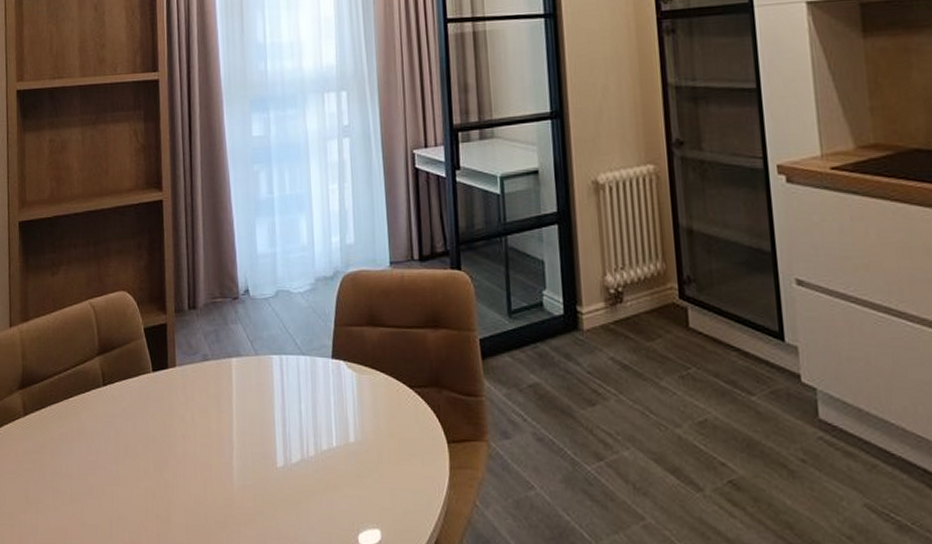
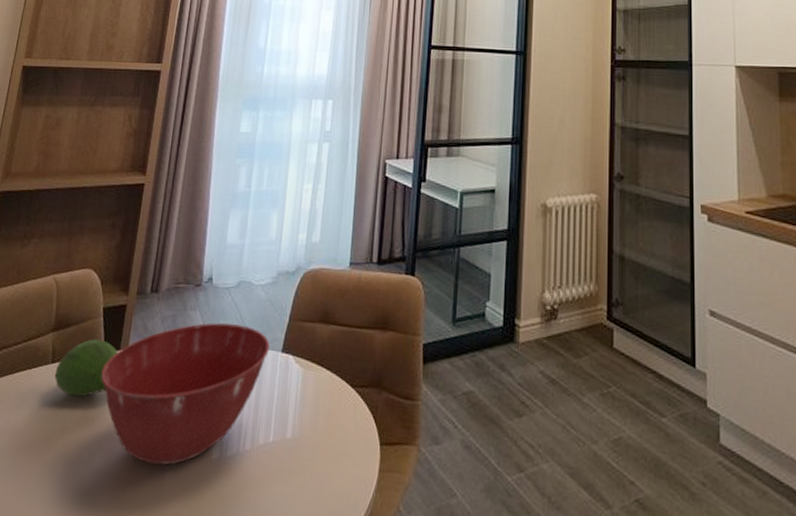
fruit: none [108,360,166,417] -> present [54,339,118,397]
mixing bowl: none [154,334,319,477] -> present [101,323,270,466]

